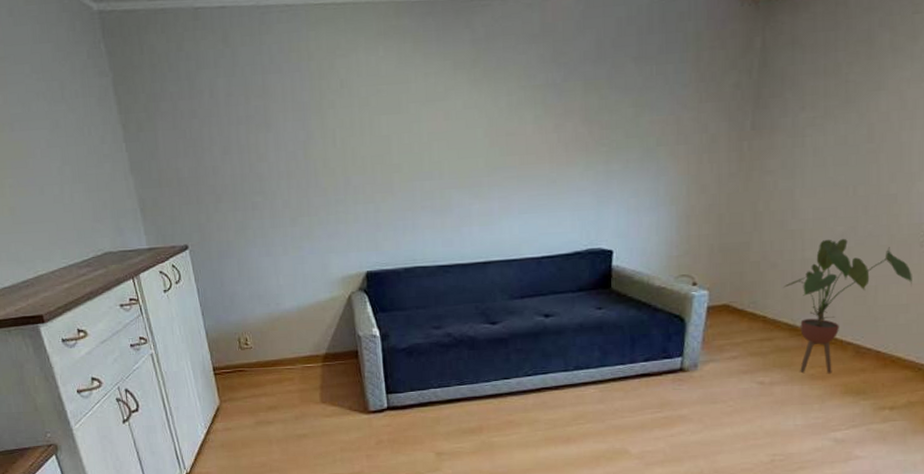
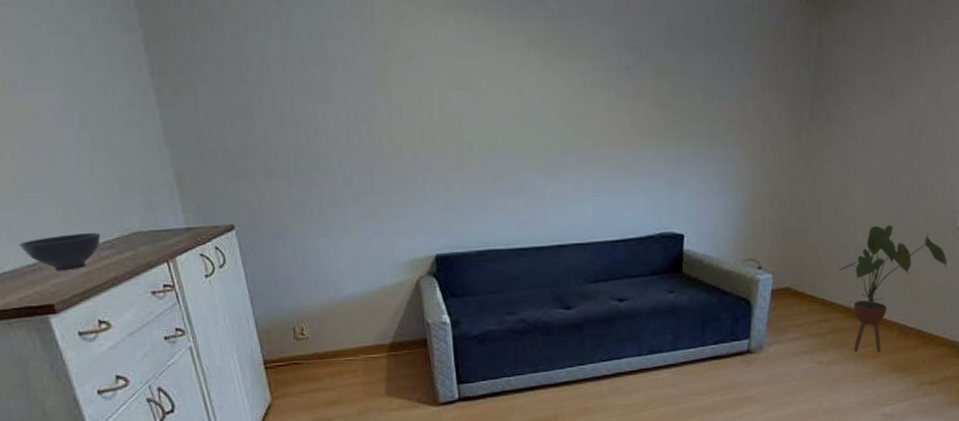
bowl: none [15,253,79,286] -> present [19,233,100,270]

